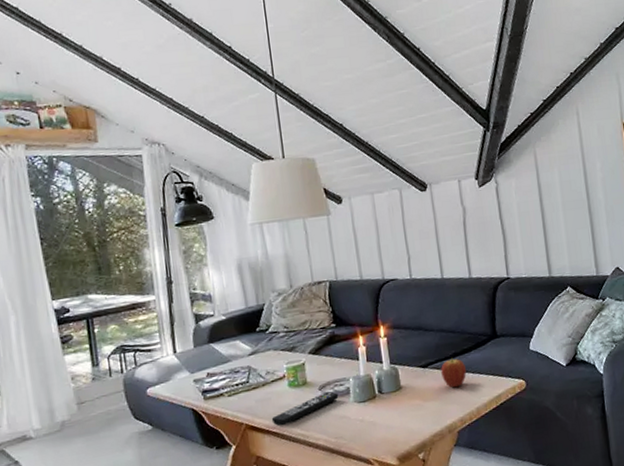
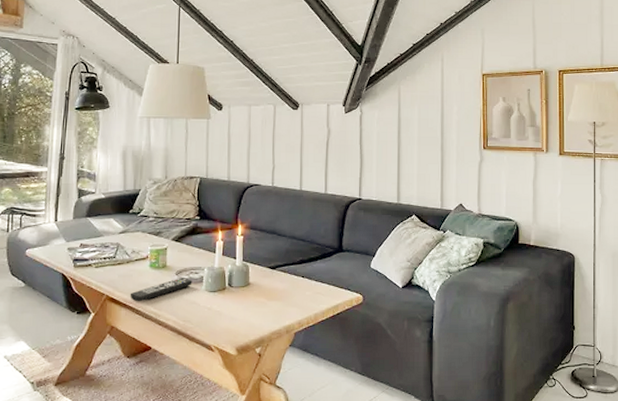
fruit: present [441,358,467,388] -> none [287,264,310,292]

